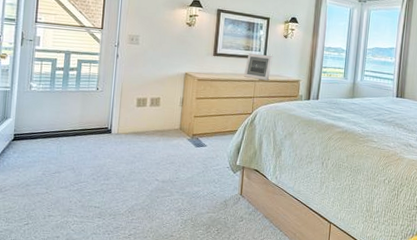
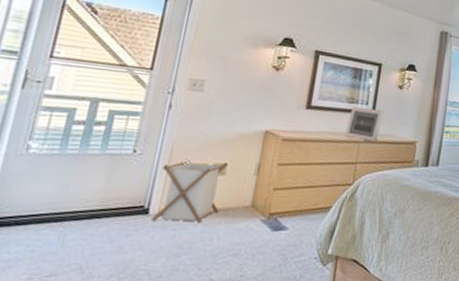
laundry basket: none [114,94,162,140] -> present [151,159,229,223]

